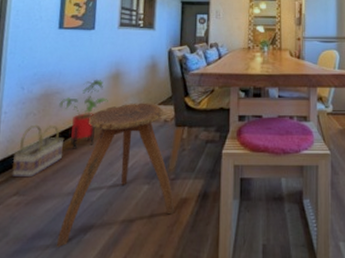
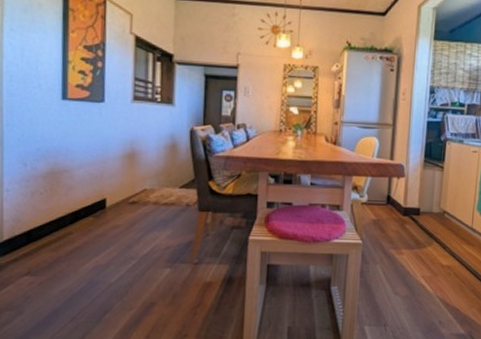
basket: present [12,124,65,178] -> none [20,204,77,258]
stool: present [56,103,175,247] -> none [75,185,199,326]
house plant: present [59,79,108,149] -> none [68,157,124,231]

